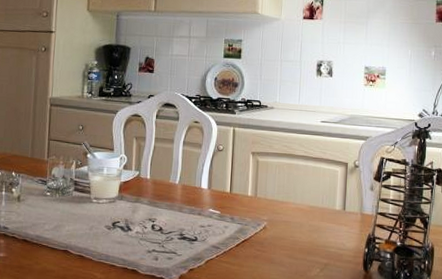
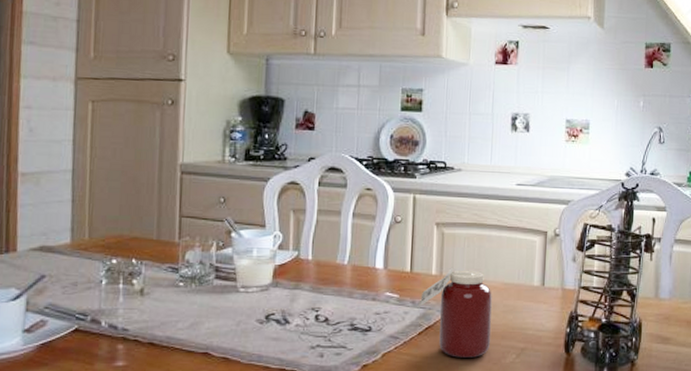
jar: none [235,190,299,269] -> present [417,267,492,358]

